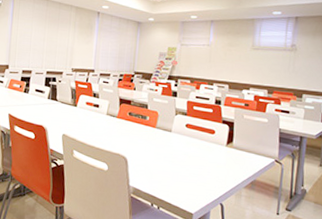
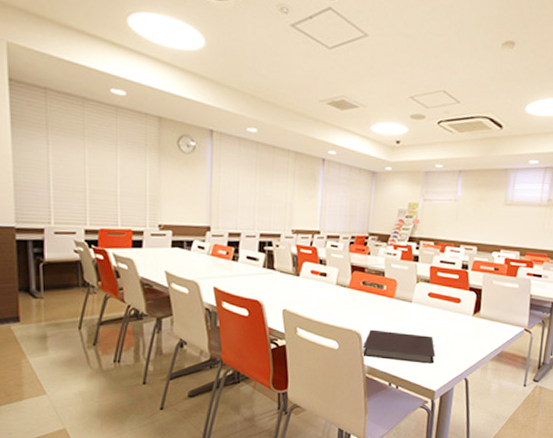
notebook: none [128,154,193,188] -> present [363,329,436,364]

